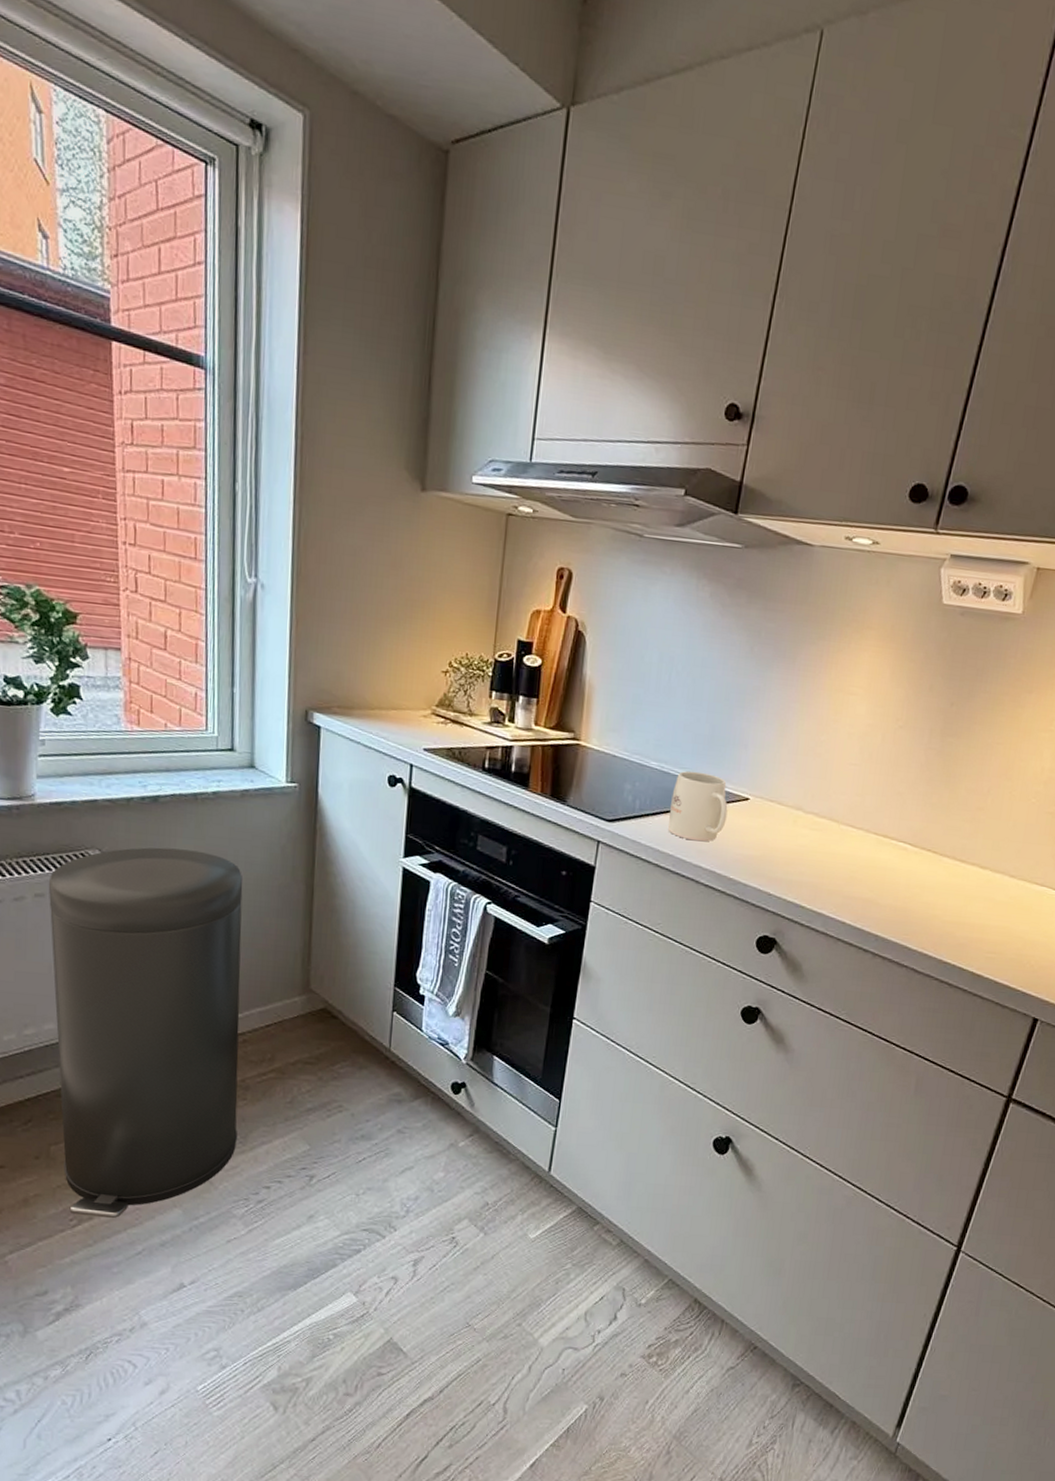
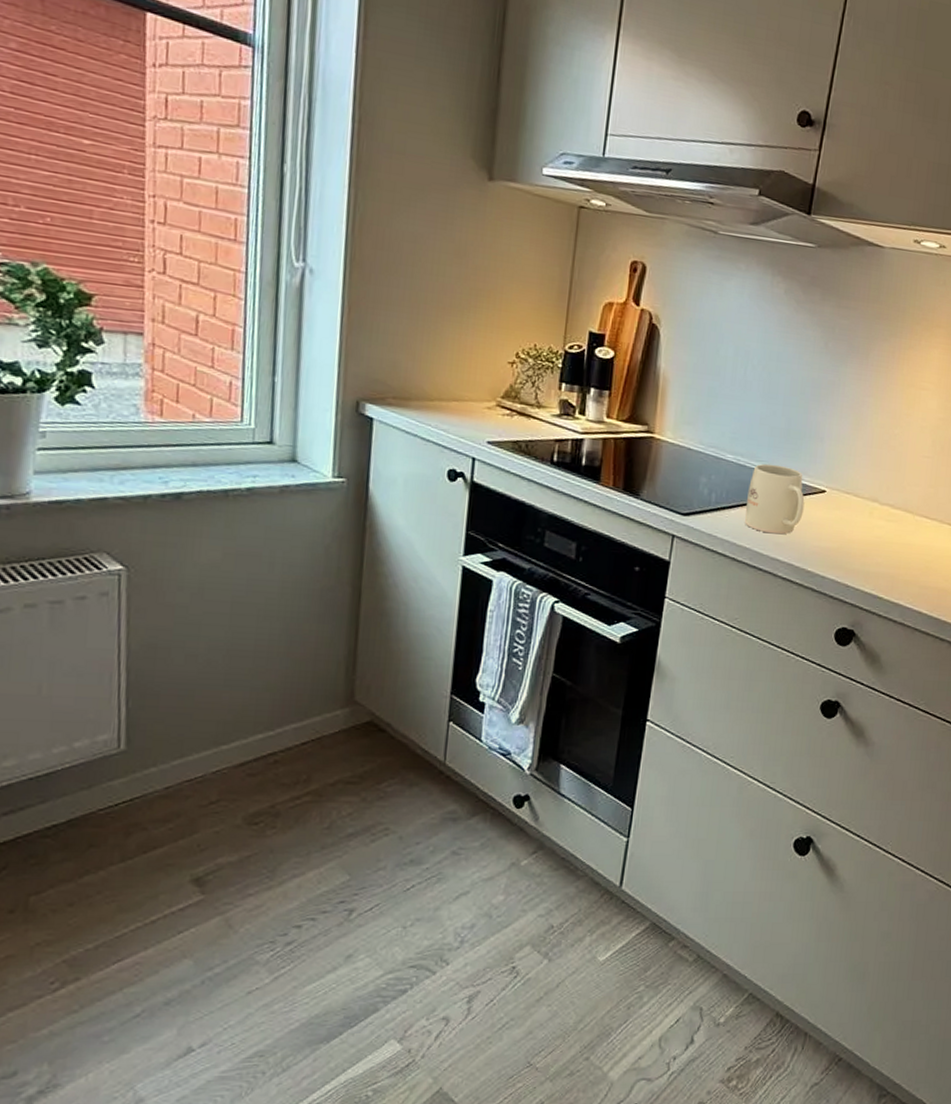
pedal bin: present [48,847,243,1219] -> none [41,549,280,978]

